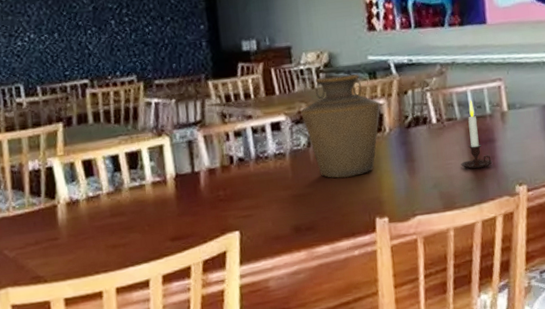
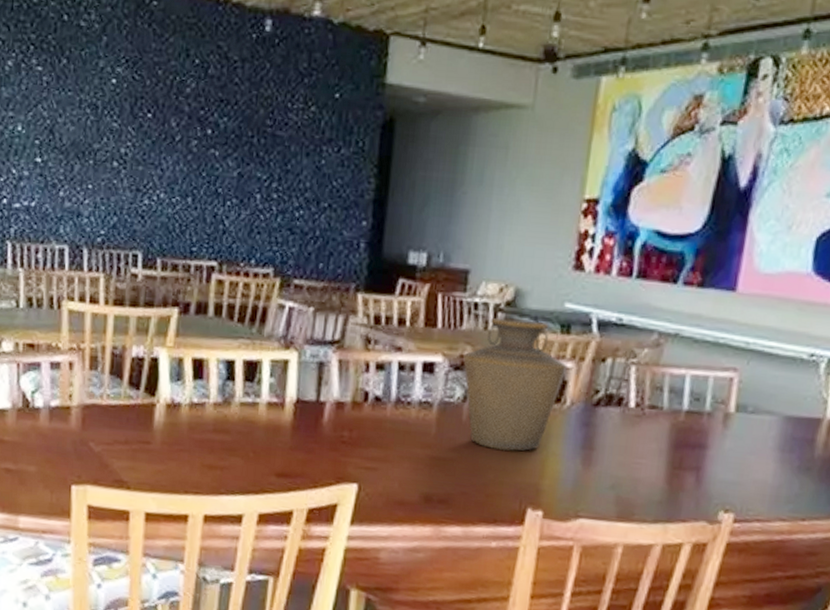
candle: present [461,100,493,169] -> none [653,388,697,479]

